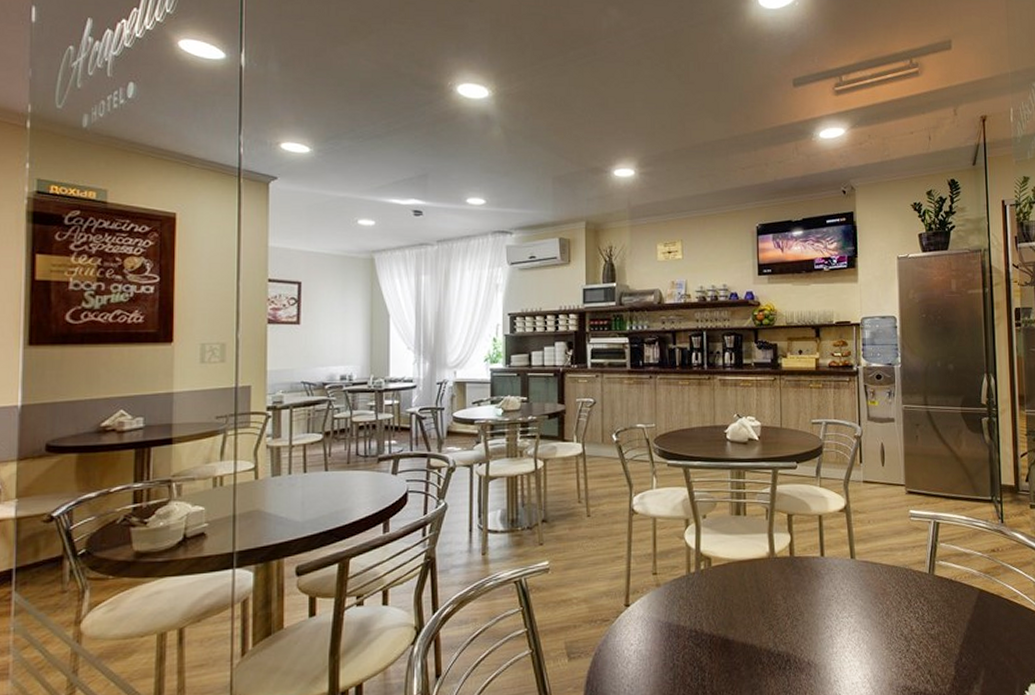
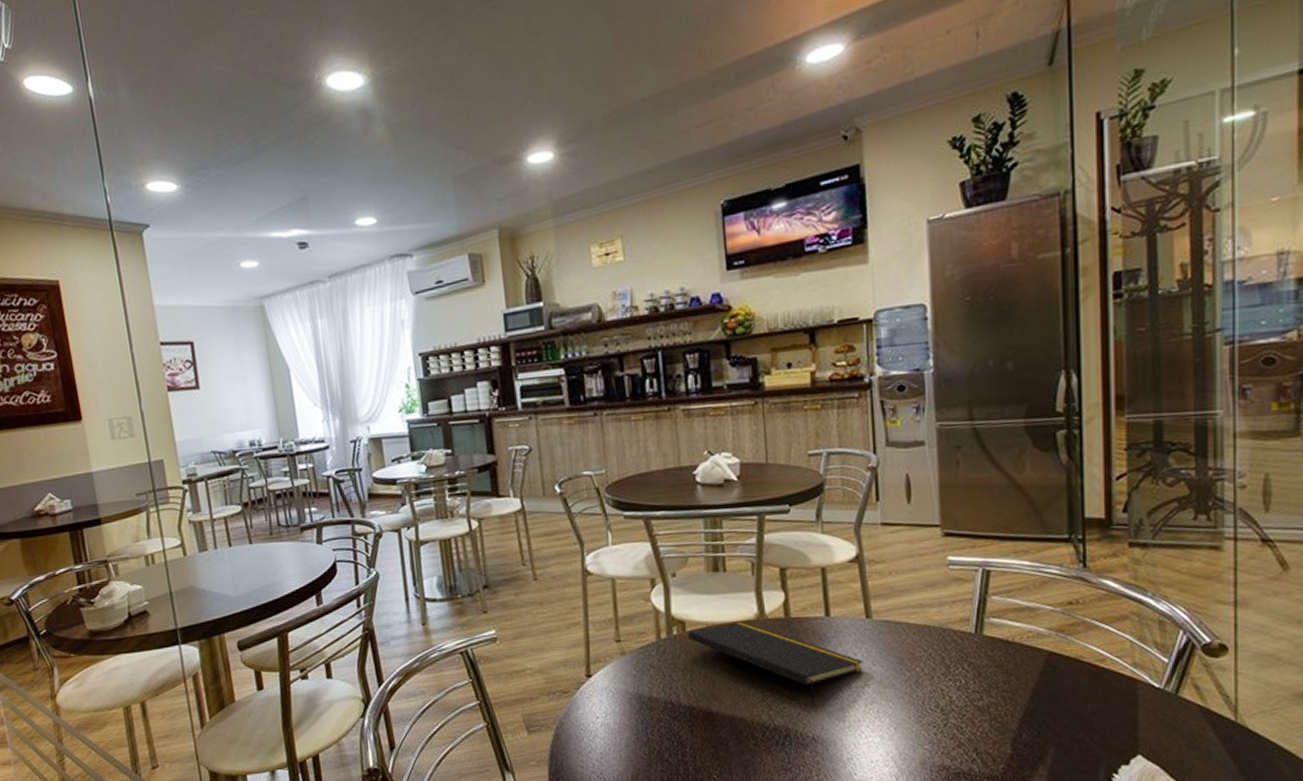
notepad: none [712,560,848,634] -> present [687,622,863,706]

